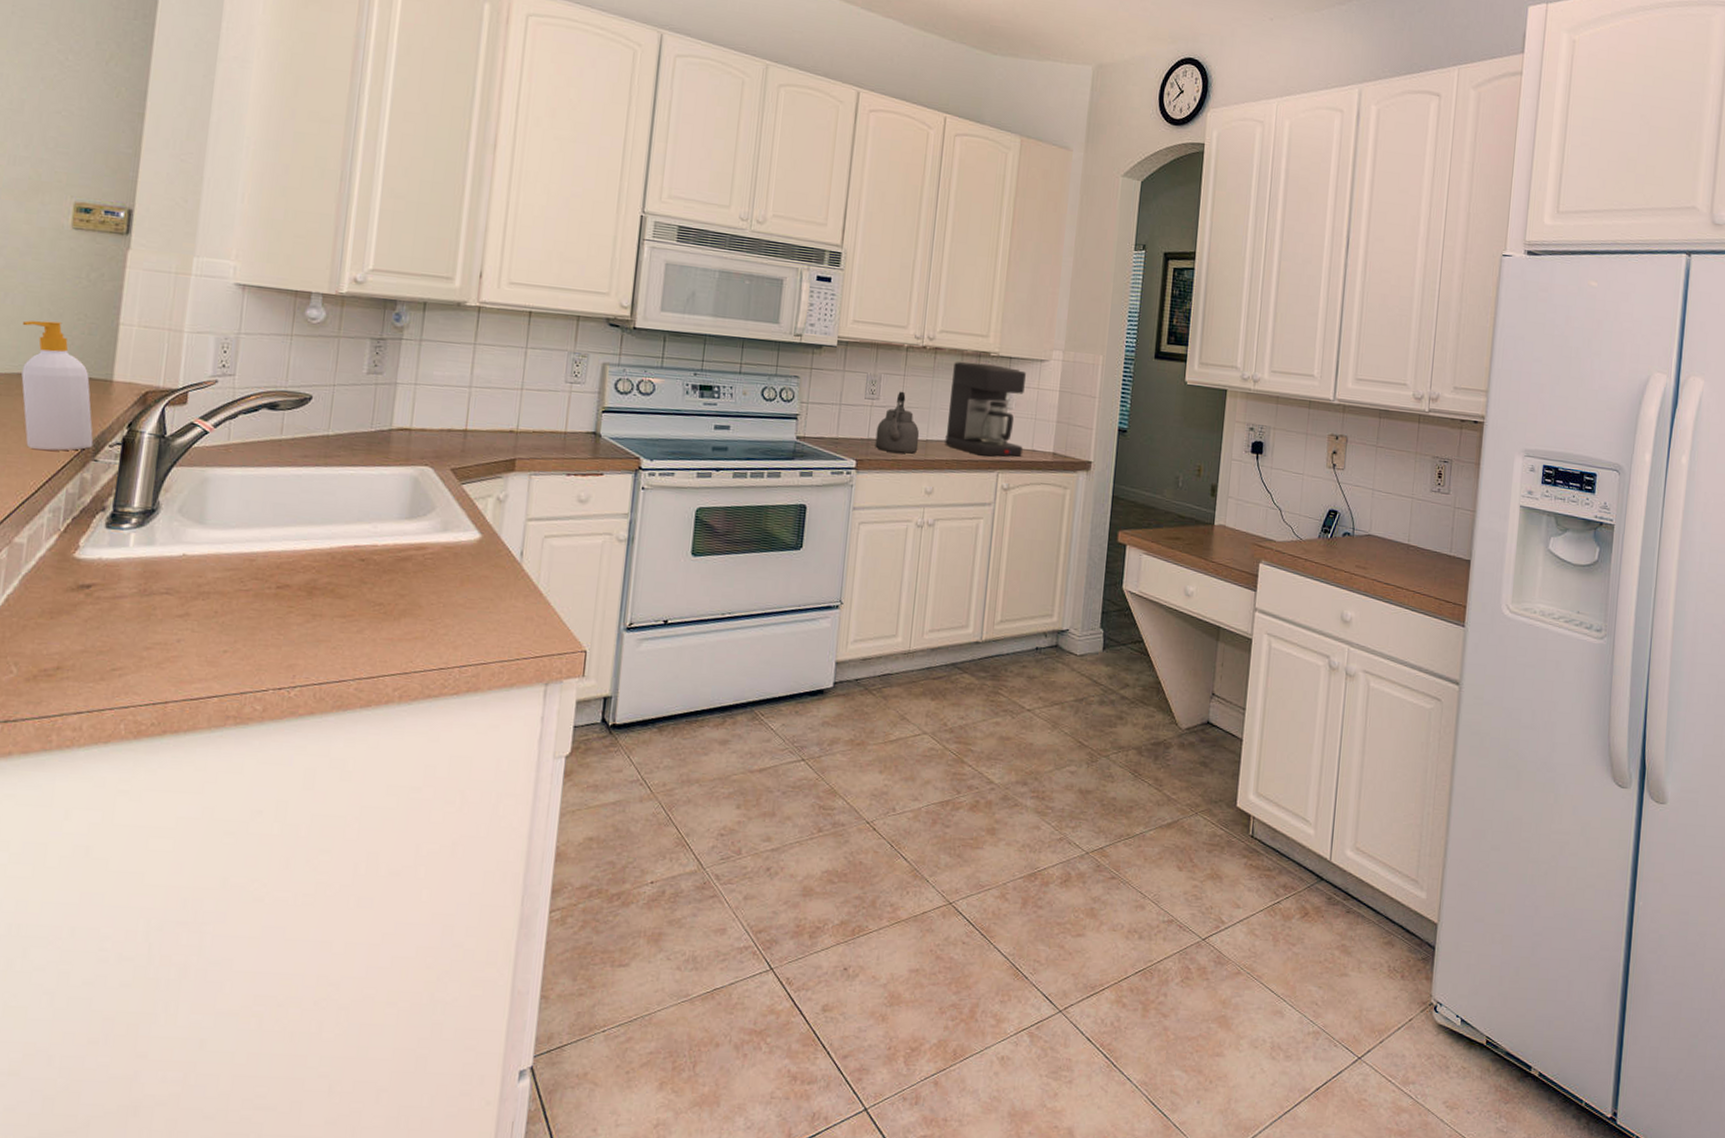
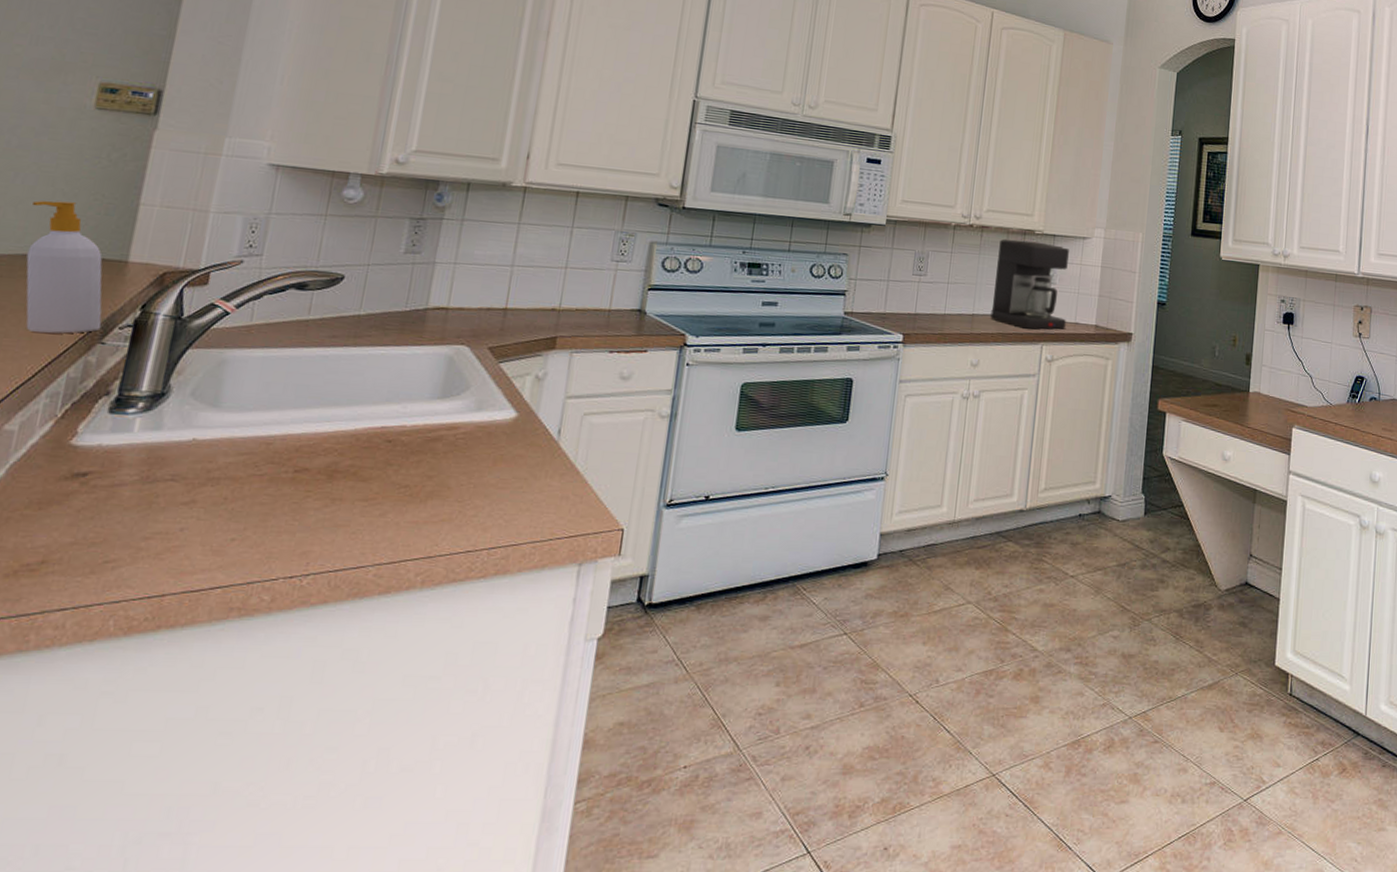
kettle: present [875,391,920,454] -> none [922,267,966,328]

